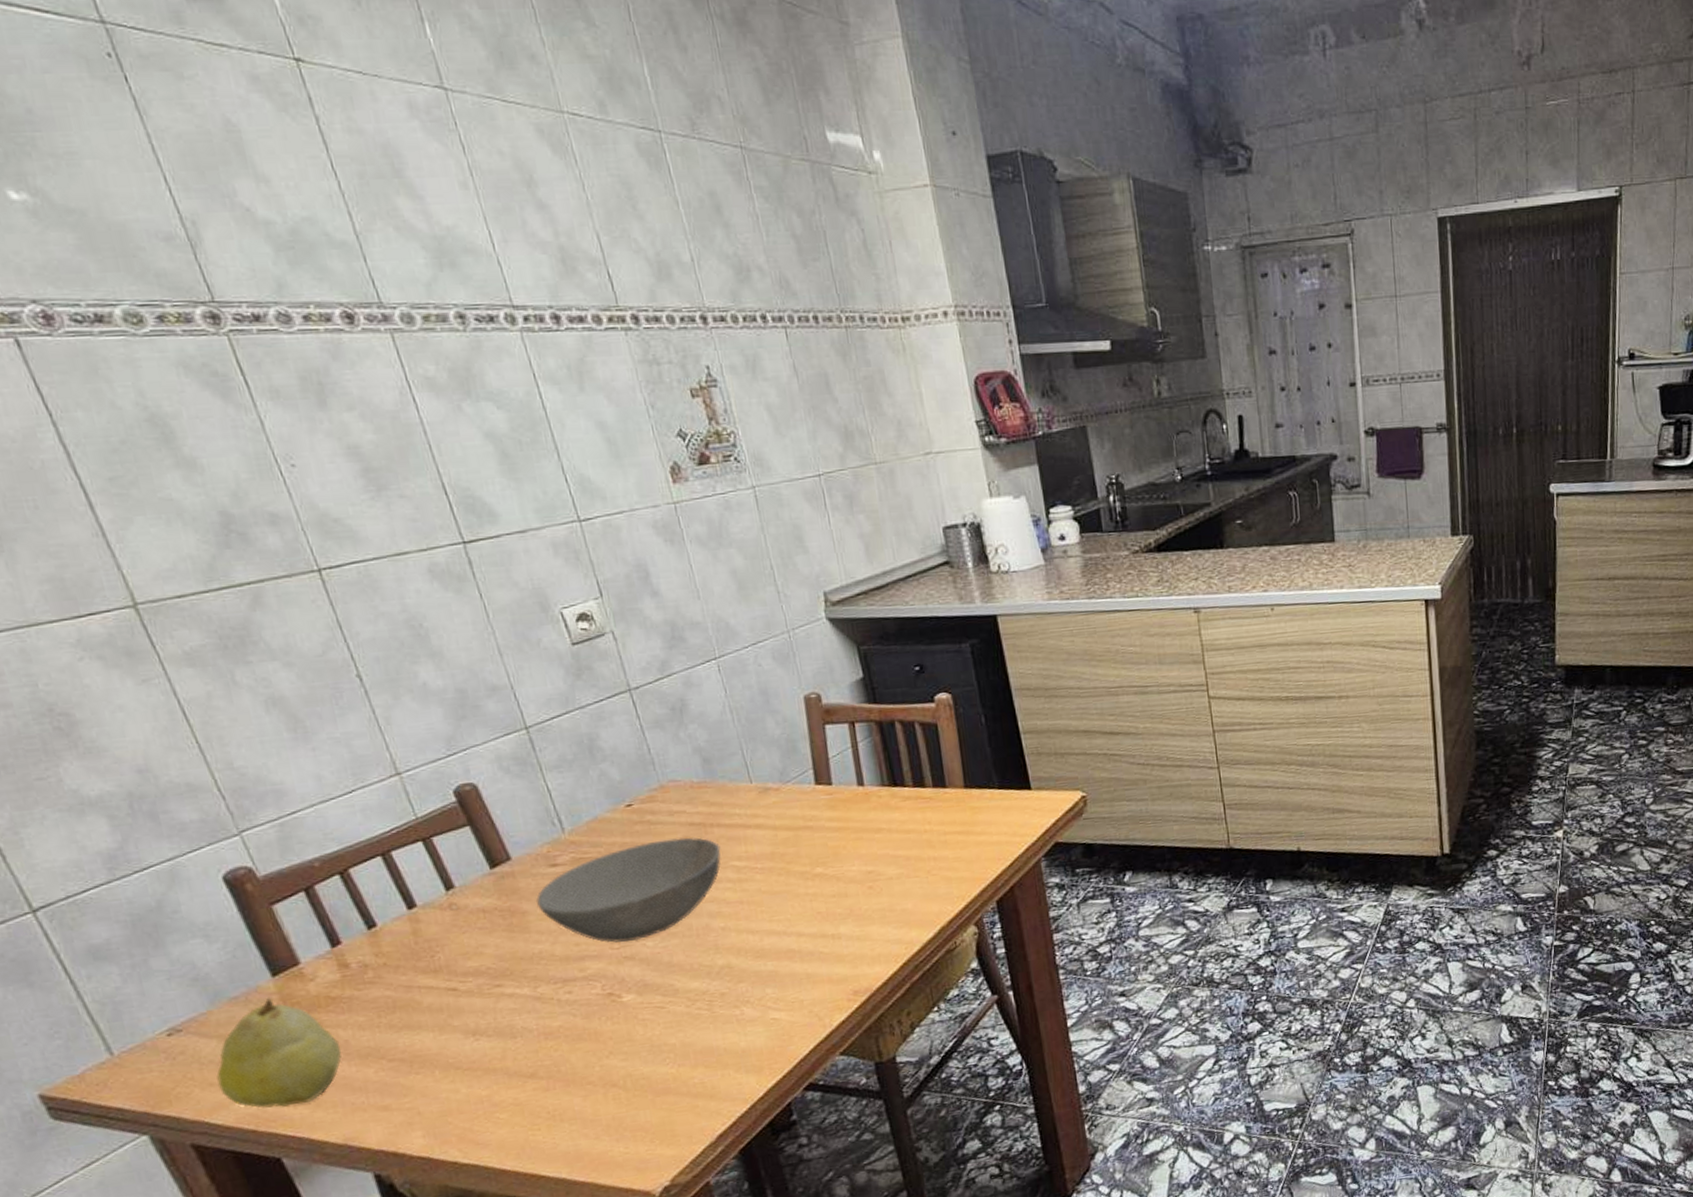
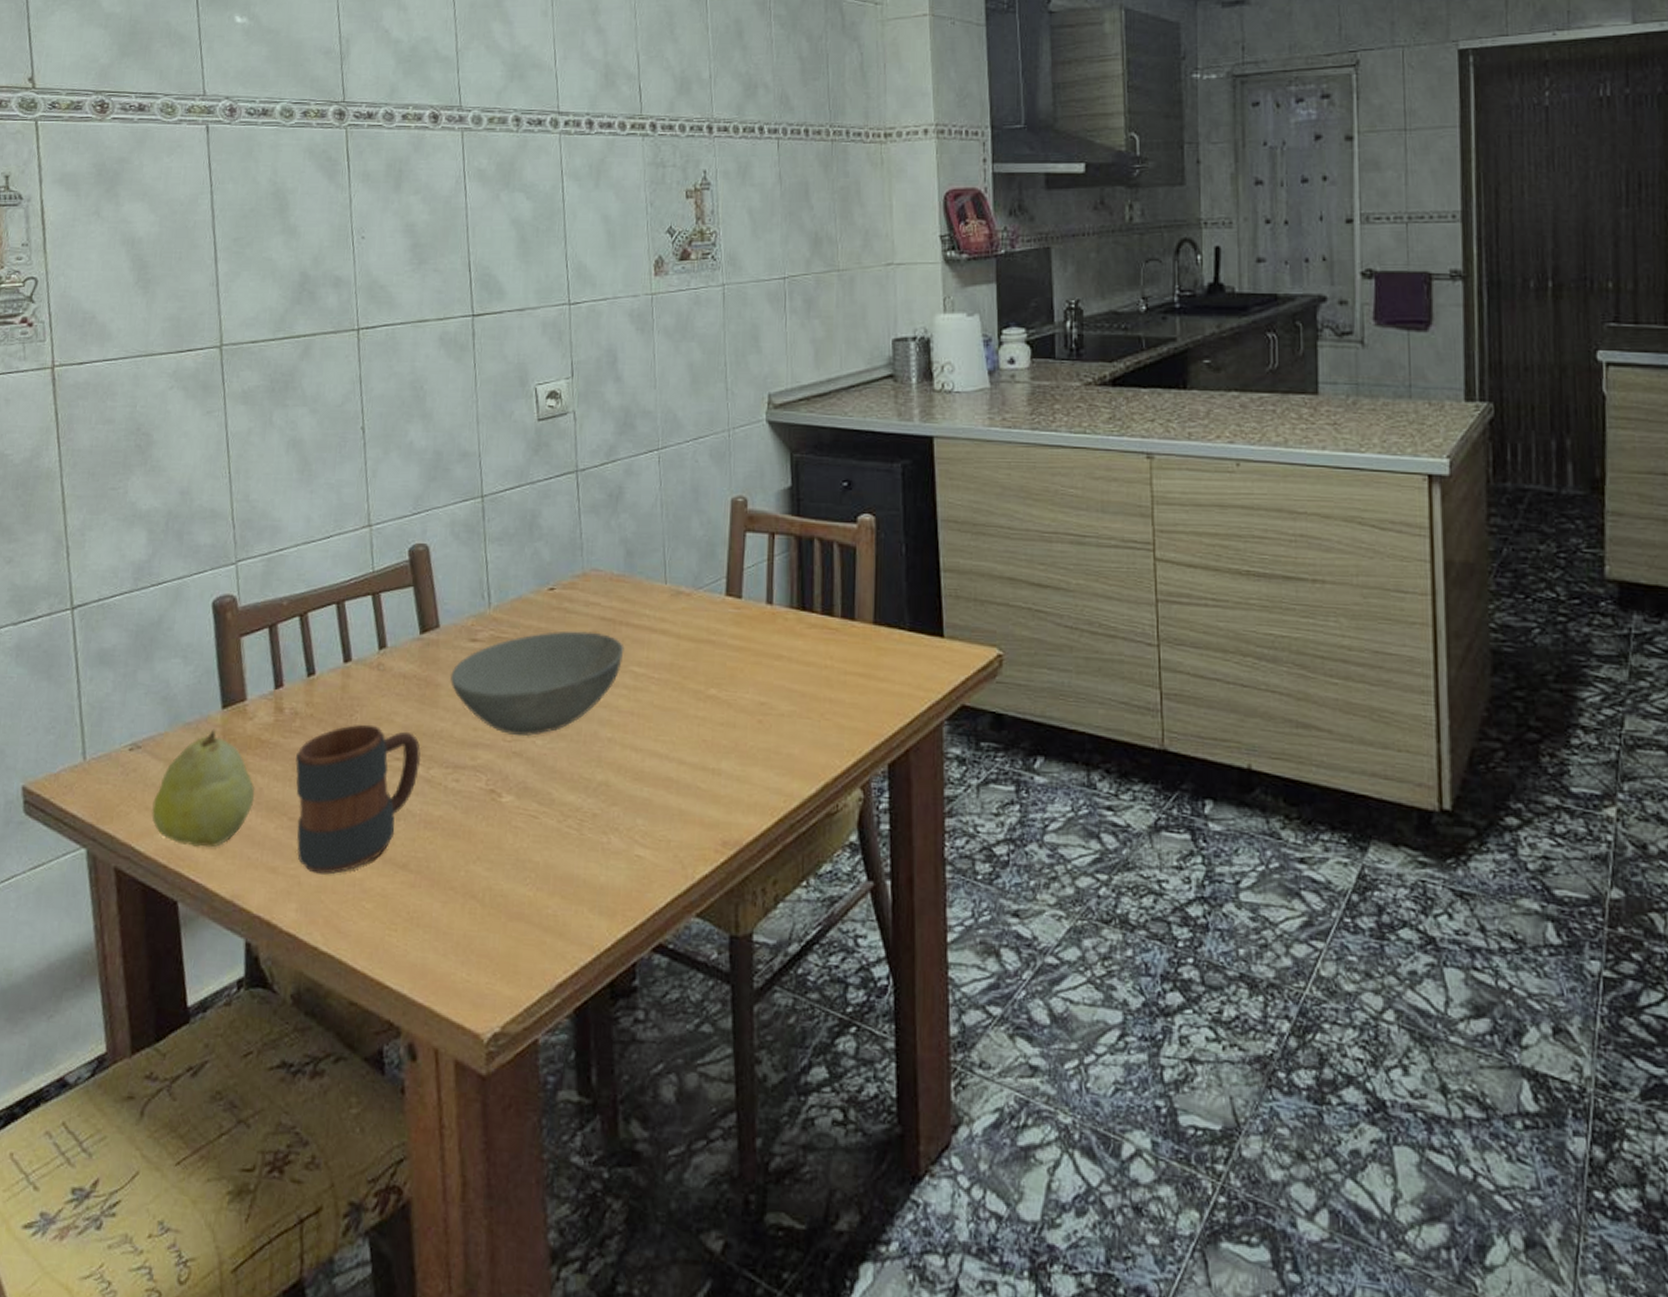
mug: none [378,959,525,1102] -> present [295,724,421,875]

